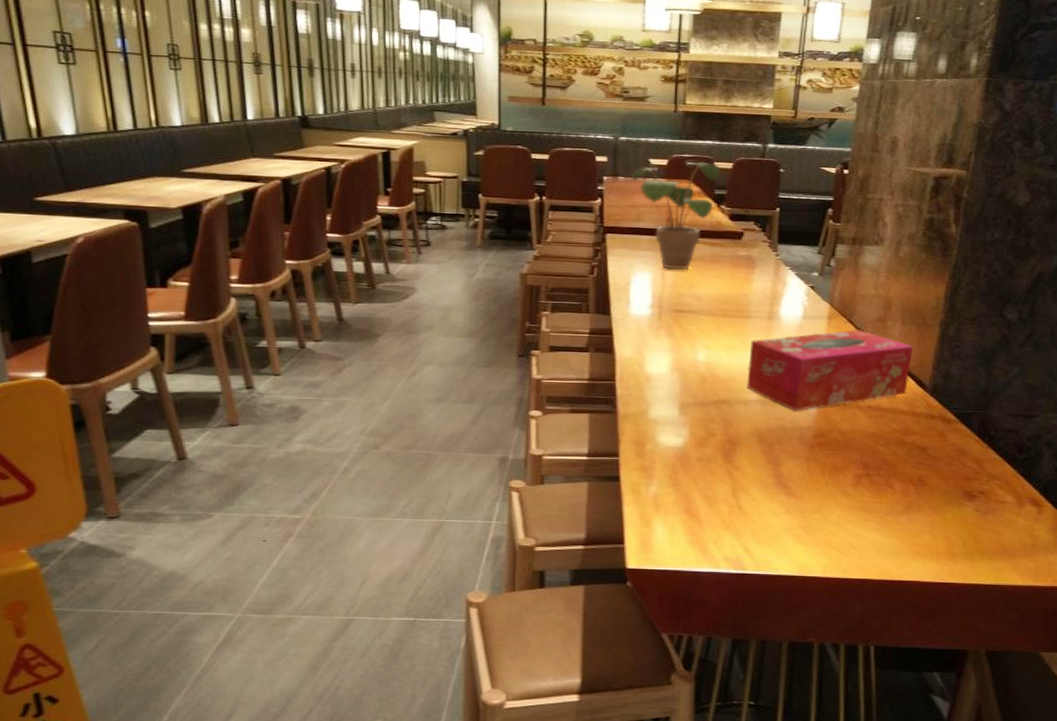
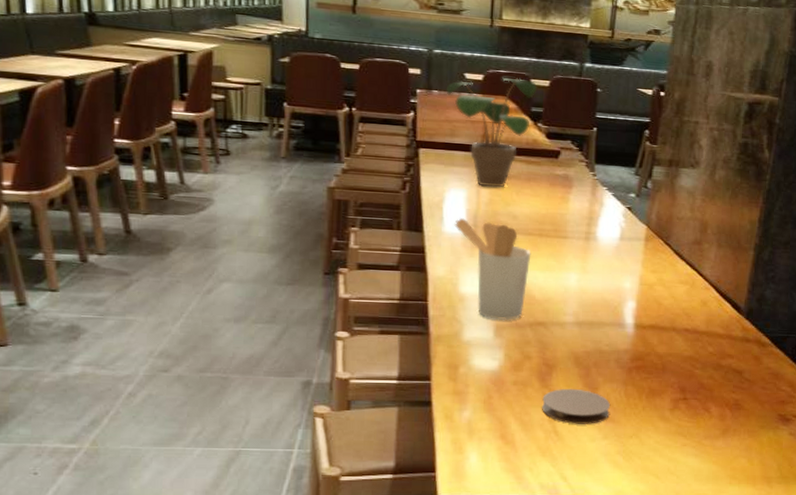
utensil holder: none [640,300,715,399] -> present [454,218,531,321]
coaster: none [726,464,794,500] -> present [542,388,611,424]
tissue box: present [747,329,913,411] -> none [563,251,728,334]

